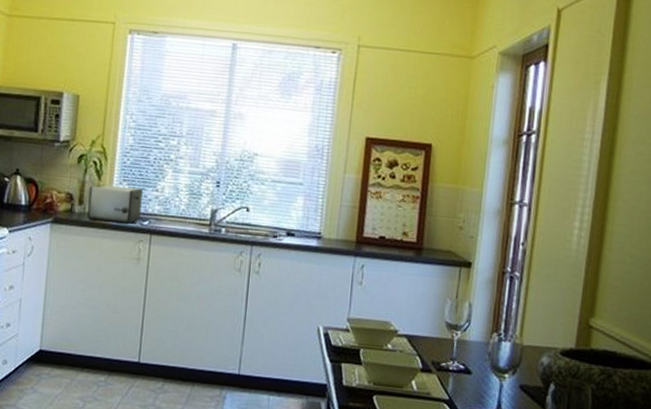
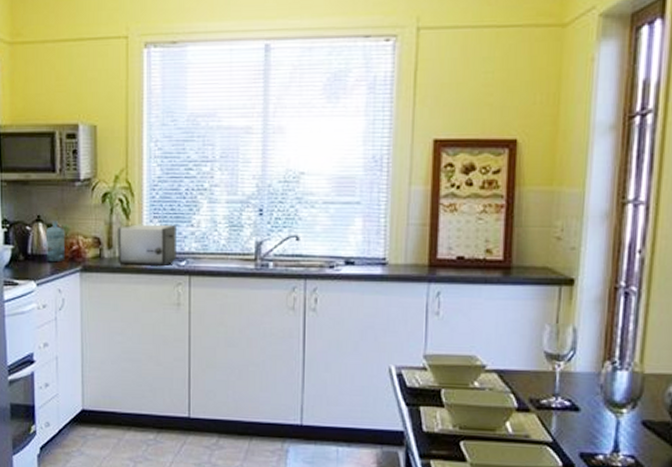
canister: none [20,175,41,212] -> present [44,221,66,261]

